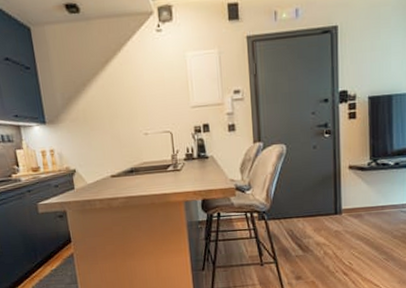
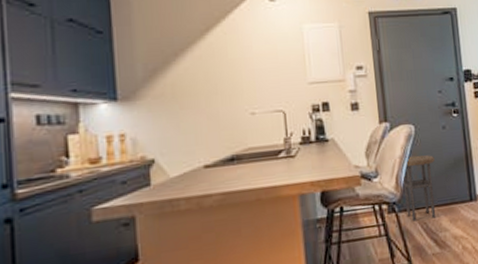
side table: none [274,172,303,228] -> present [404,155,436,222]

